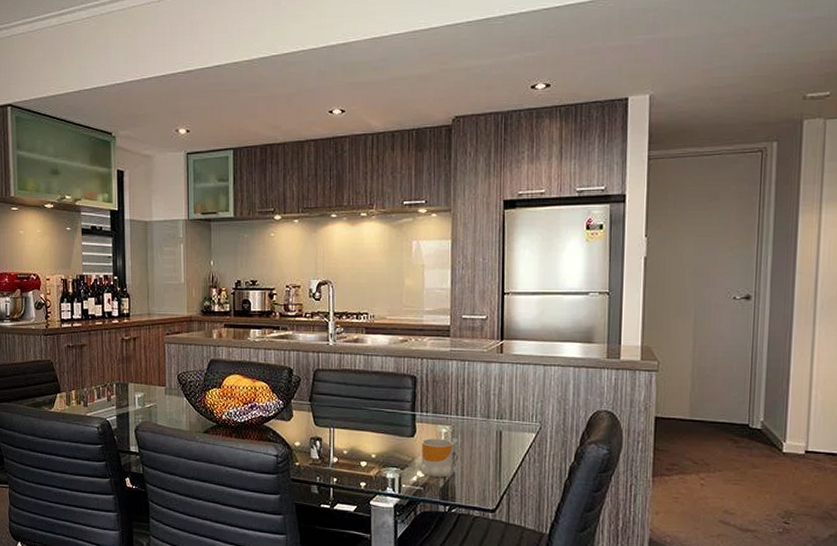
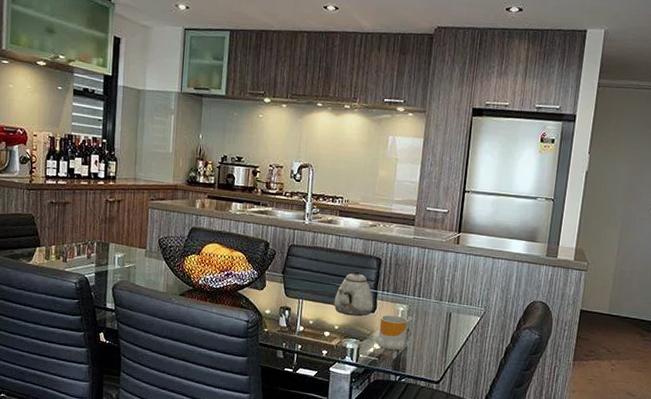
teapot: none [368,392,413,442] -> present [333,271,374,316]

